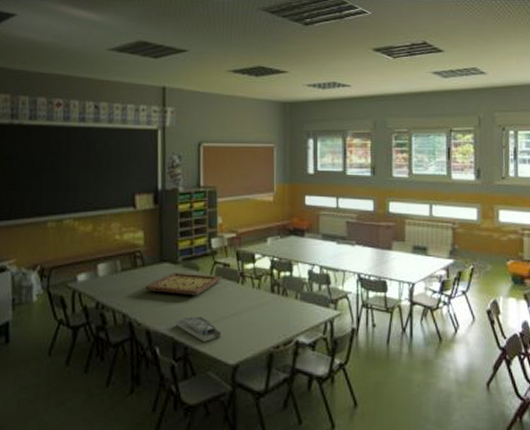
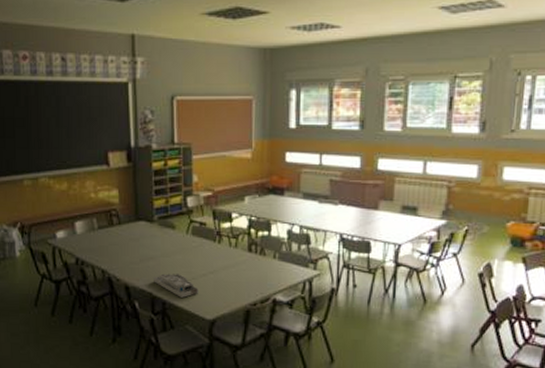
gameboard: present [145,273,221,296] -> none [123,231,198,254]

